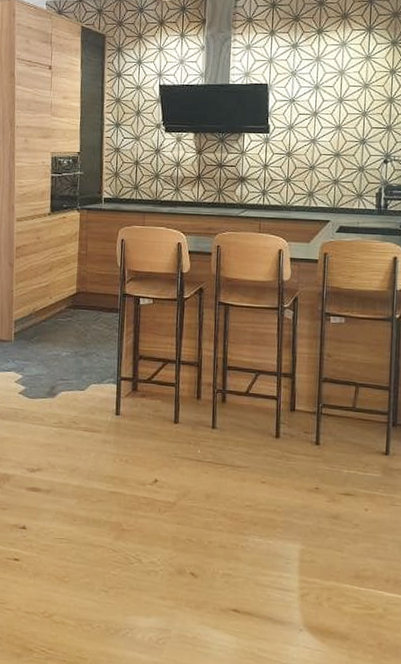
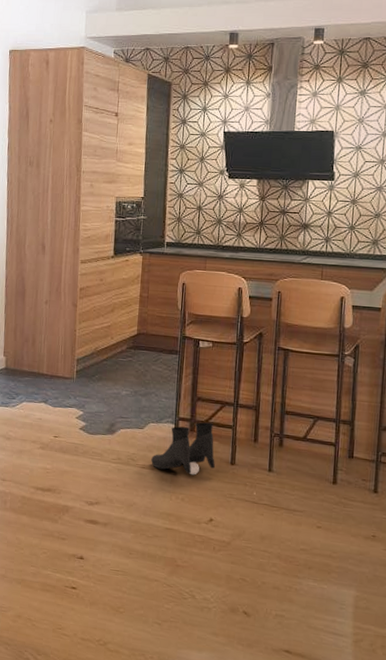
boots: none [93,381,159,436] -> present [151,422,215,475]

